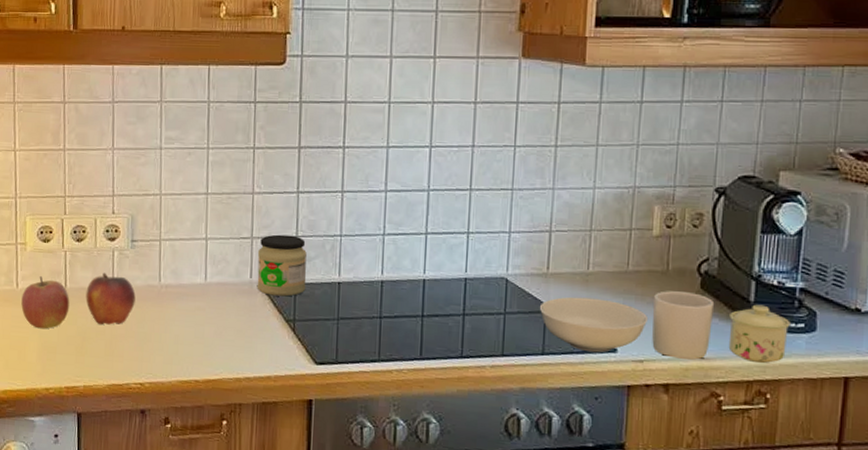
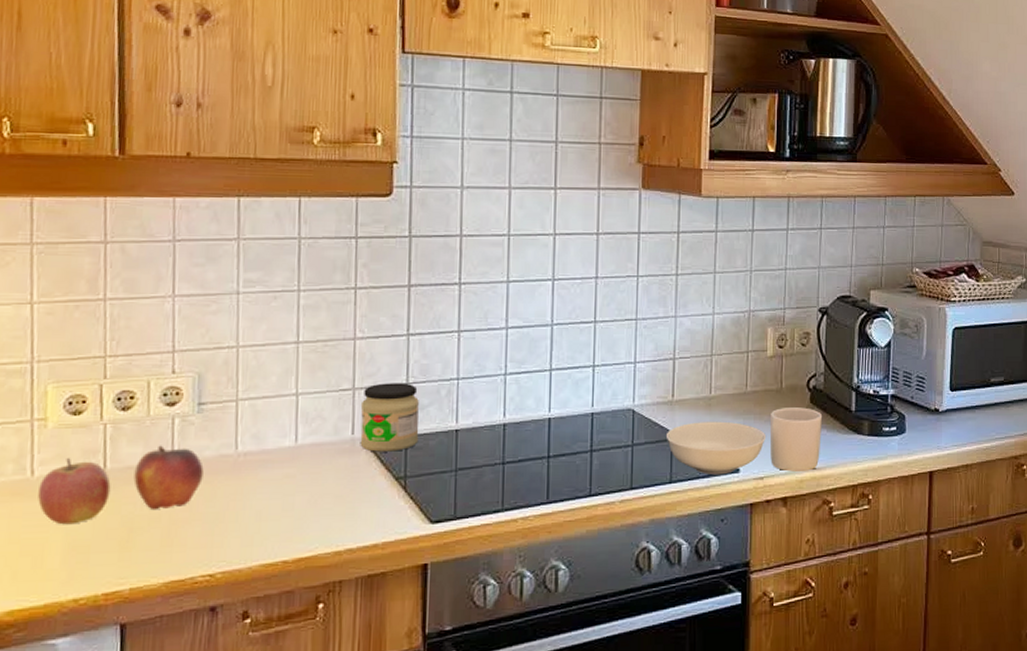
sugar bowl: present [728,304,790,364] -> none [836,413,885,468]

